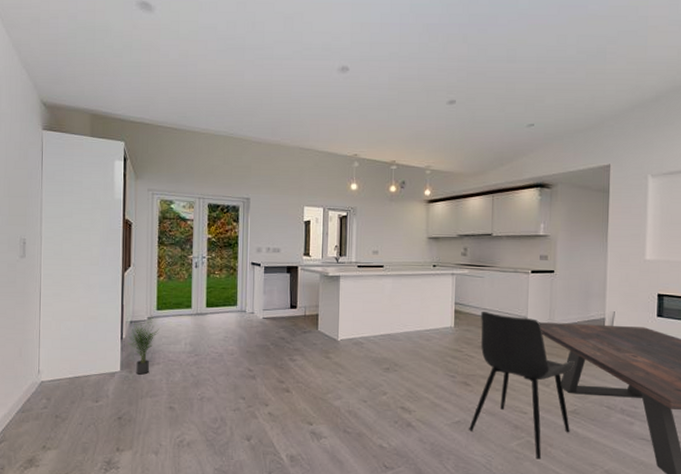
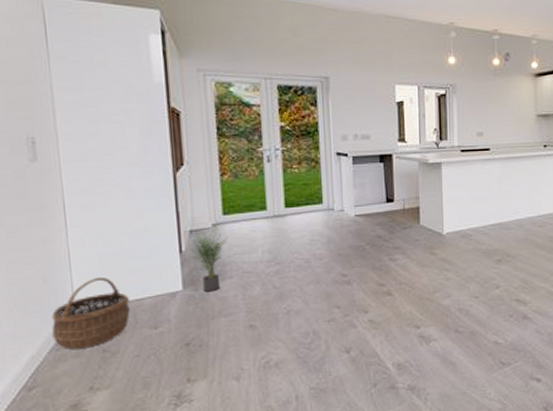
wicker basket: none [20,354,79,413] -> present [51,276,130,349]

